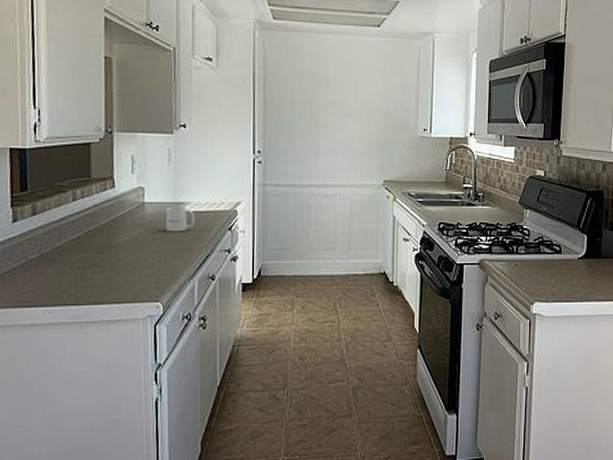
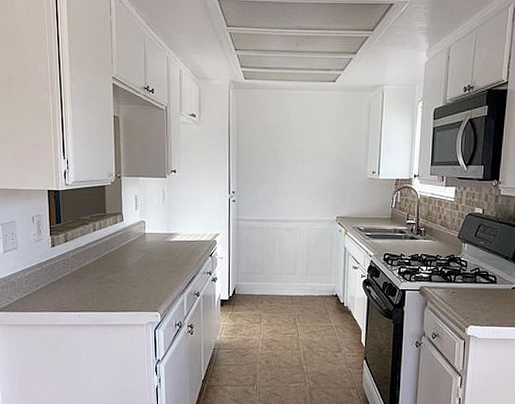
mug: present [165,207,195,232] -> none [161,237,184,257]

